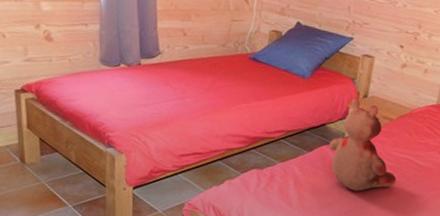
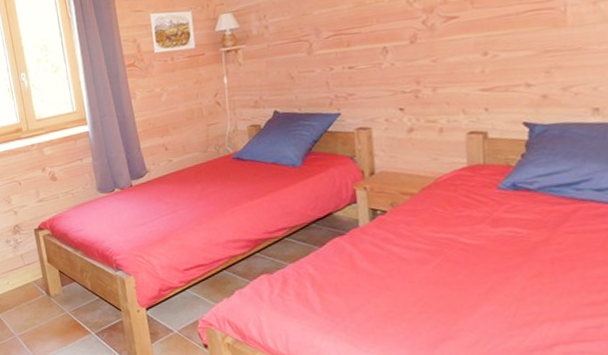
teddy bear: present [328,97,397,191] -> none [341,177,441,286]

